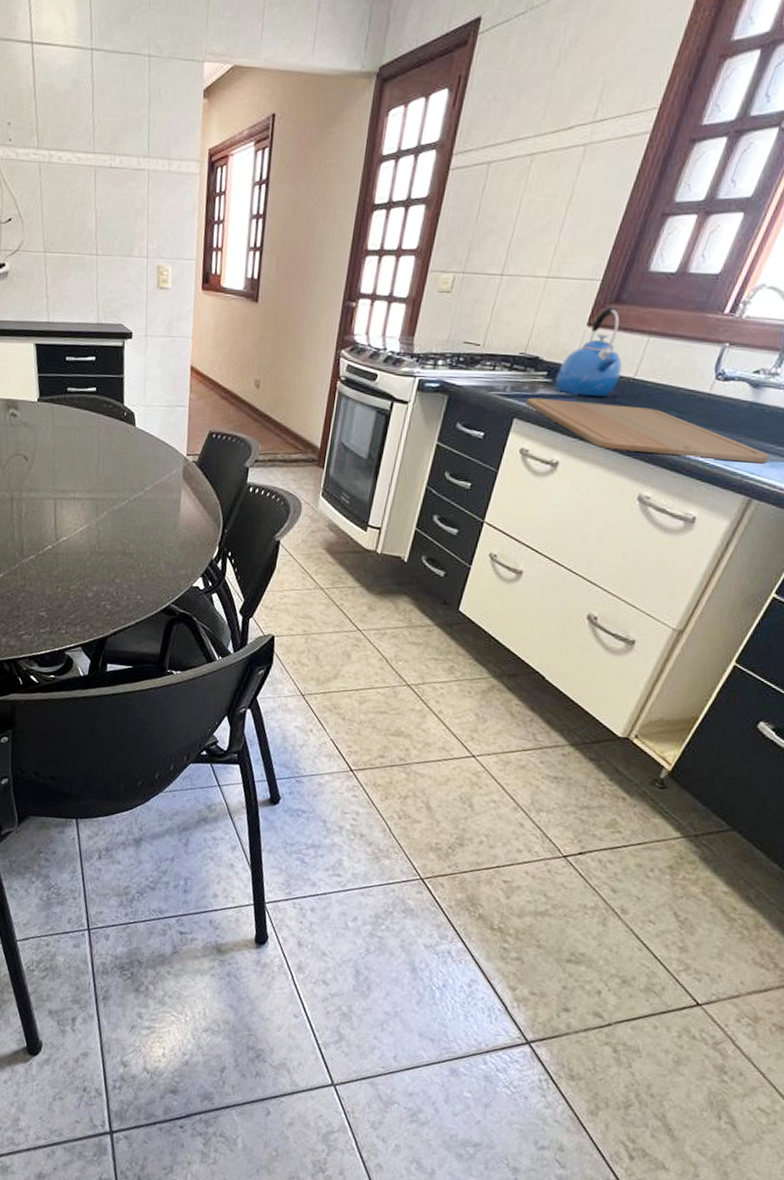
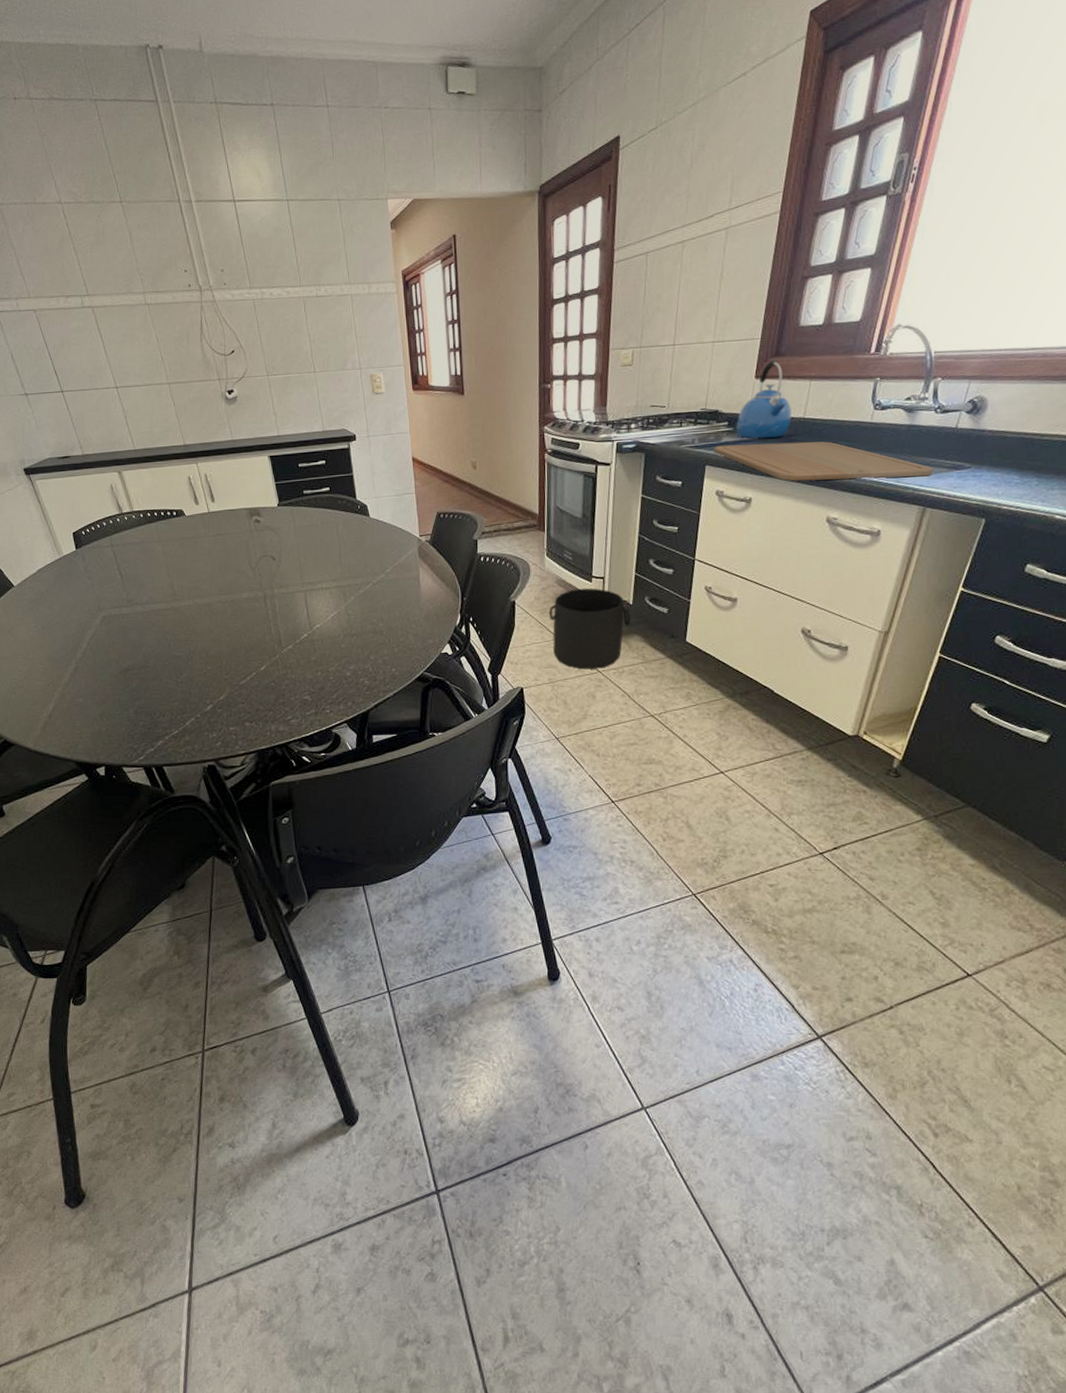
bucket: none [313,536,403,627] -> present [548,588,631,670]

